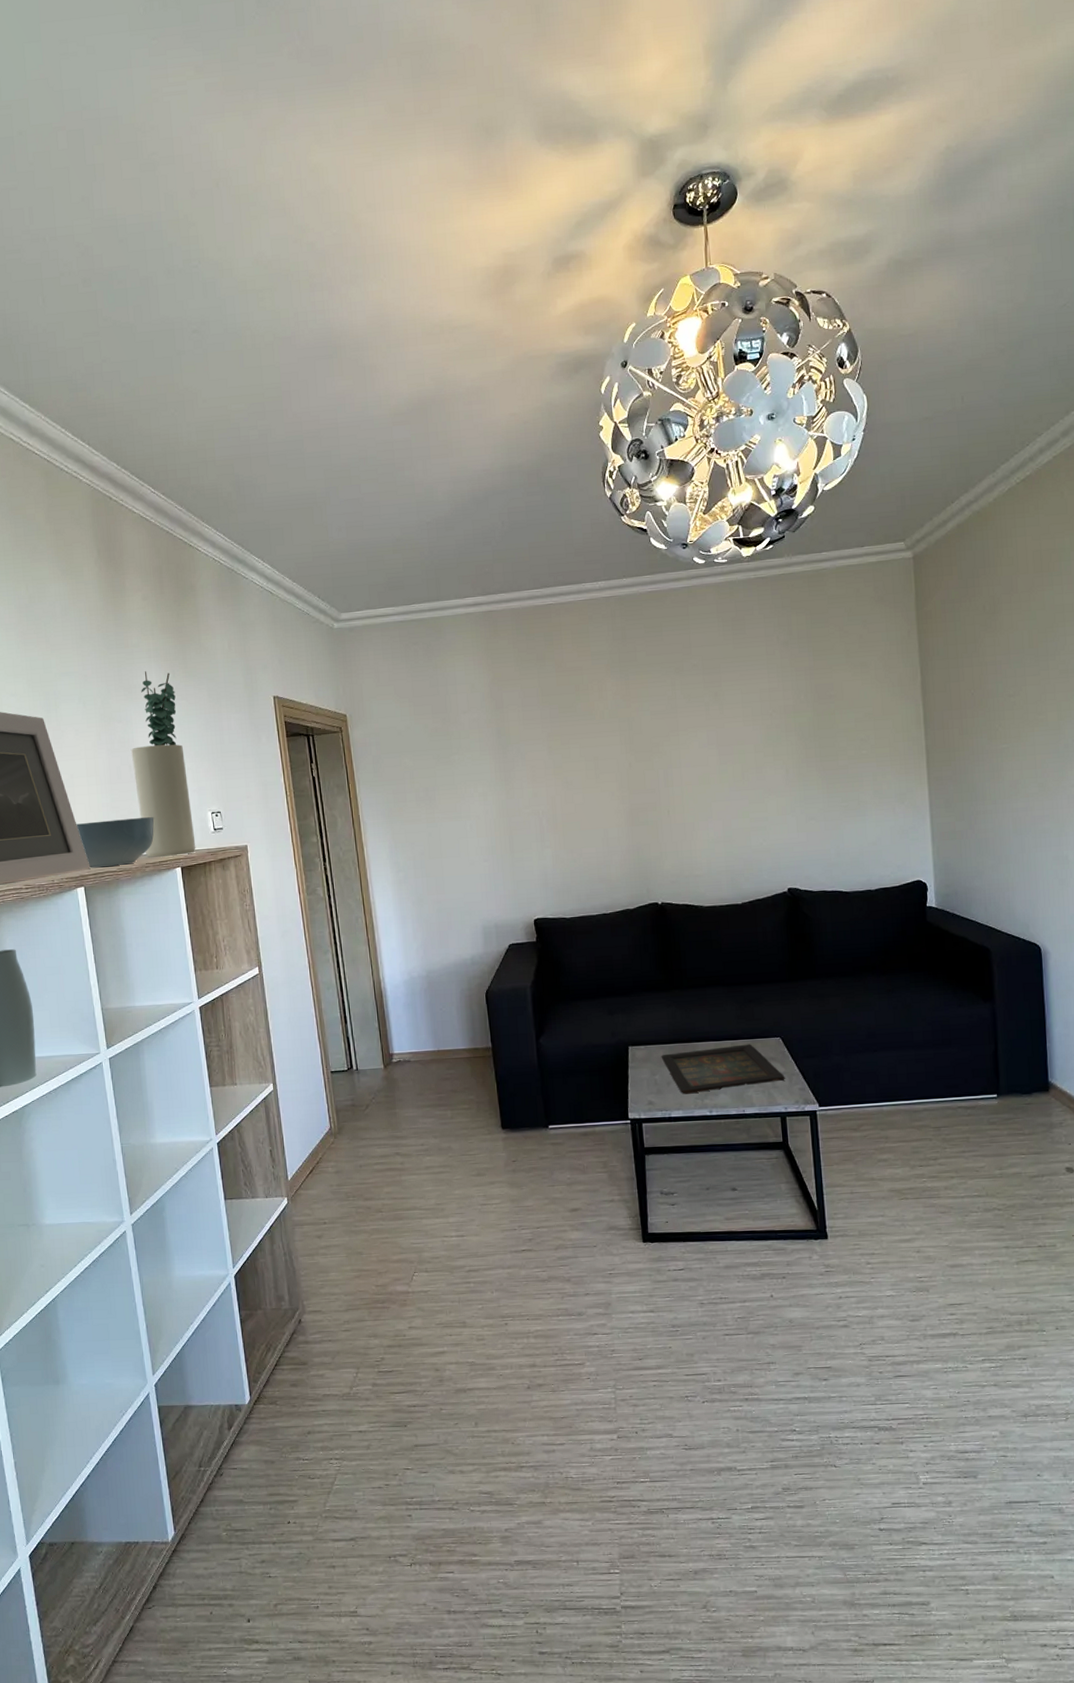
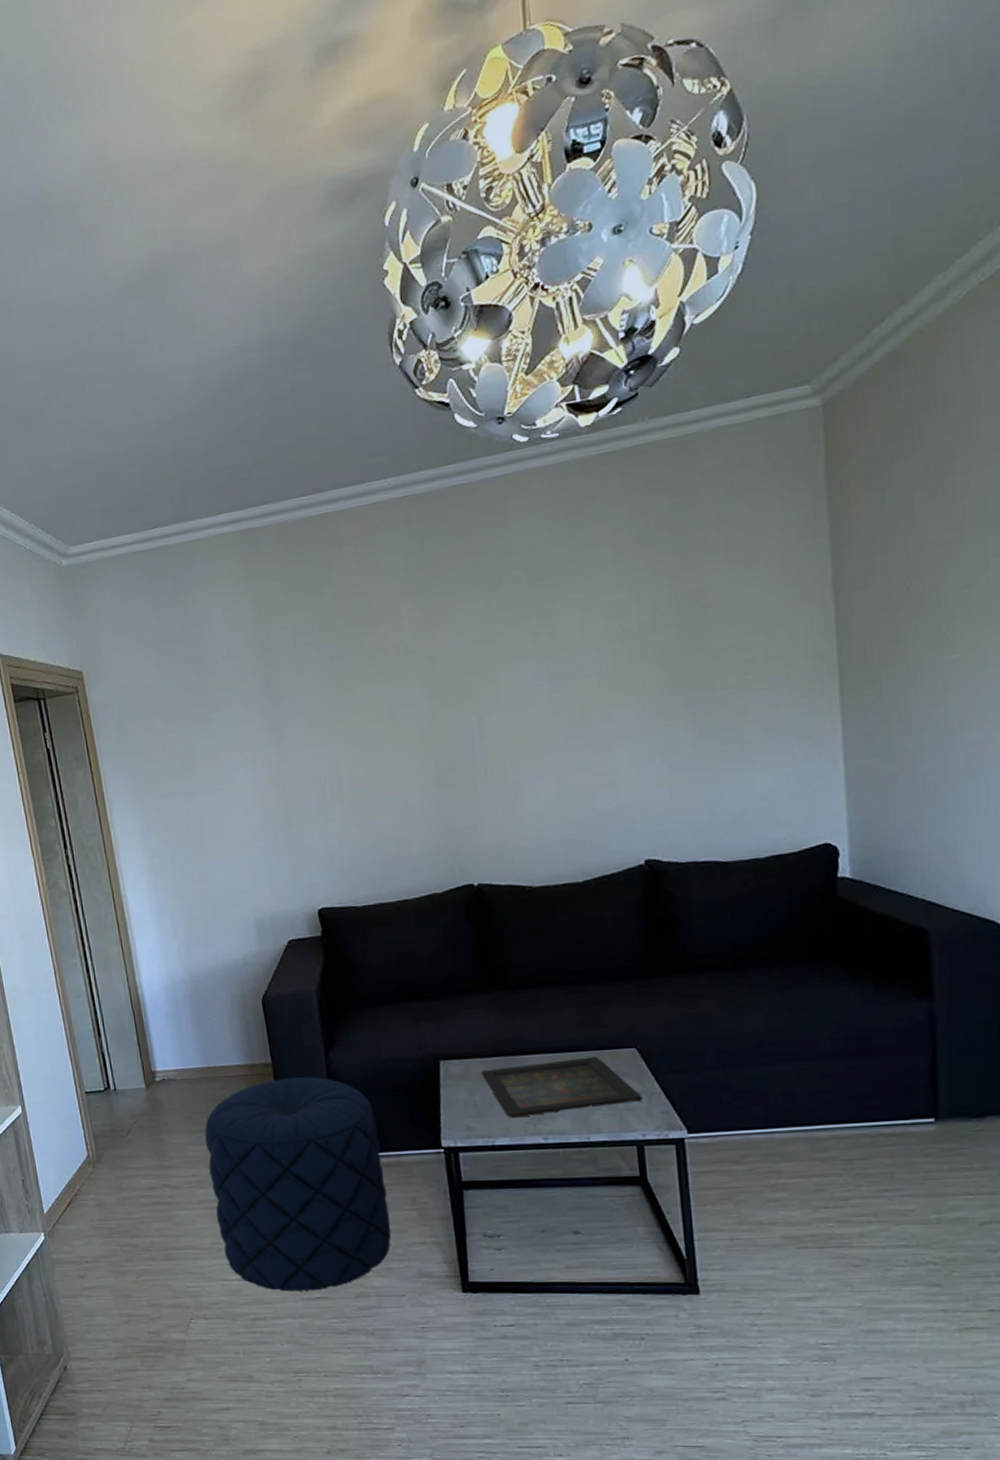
pouf: none [433,1059,586,1246] -> present [204,1077,391,1292]

